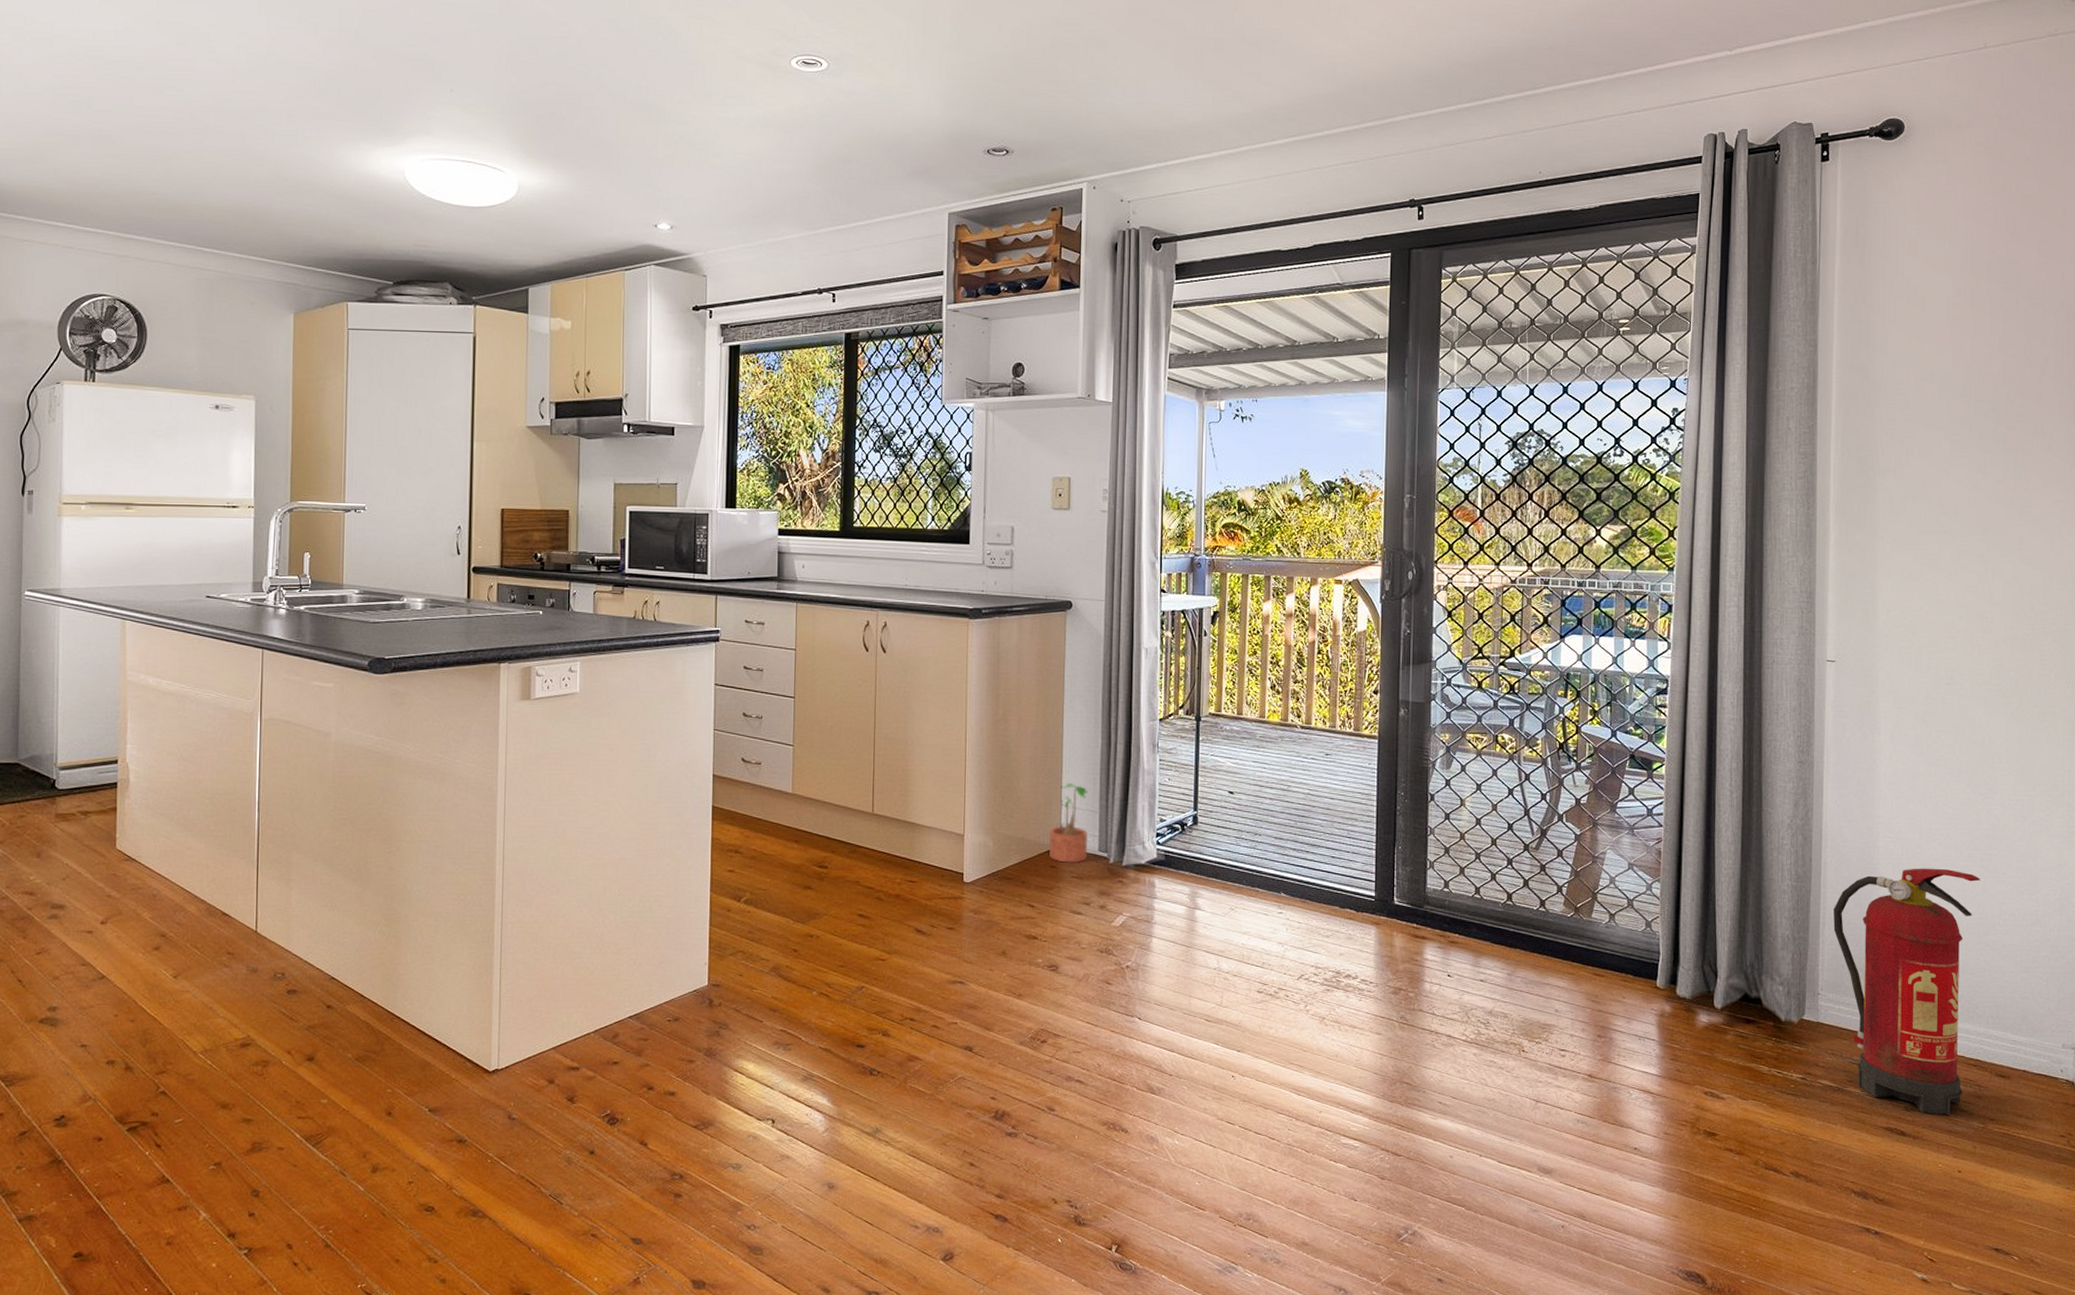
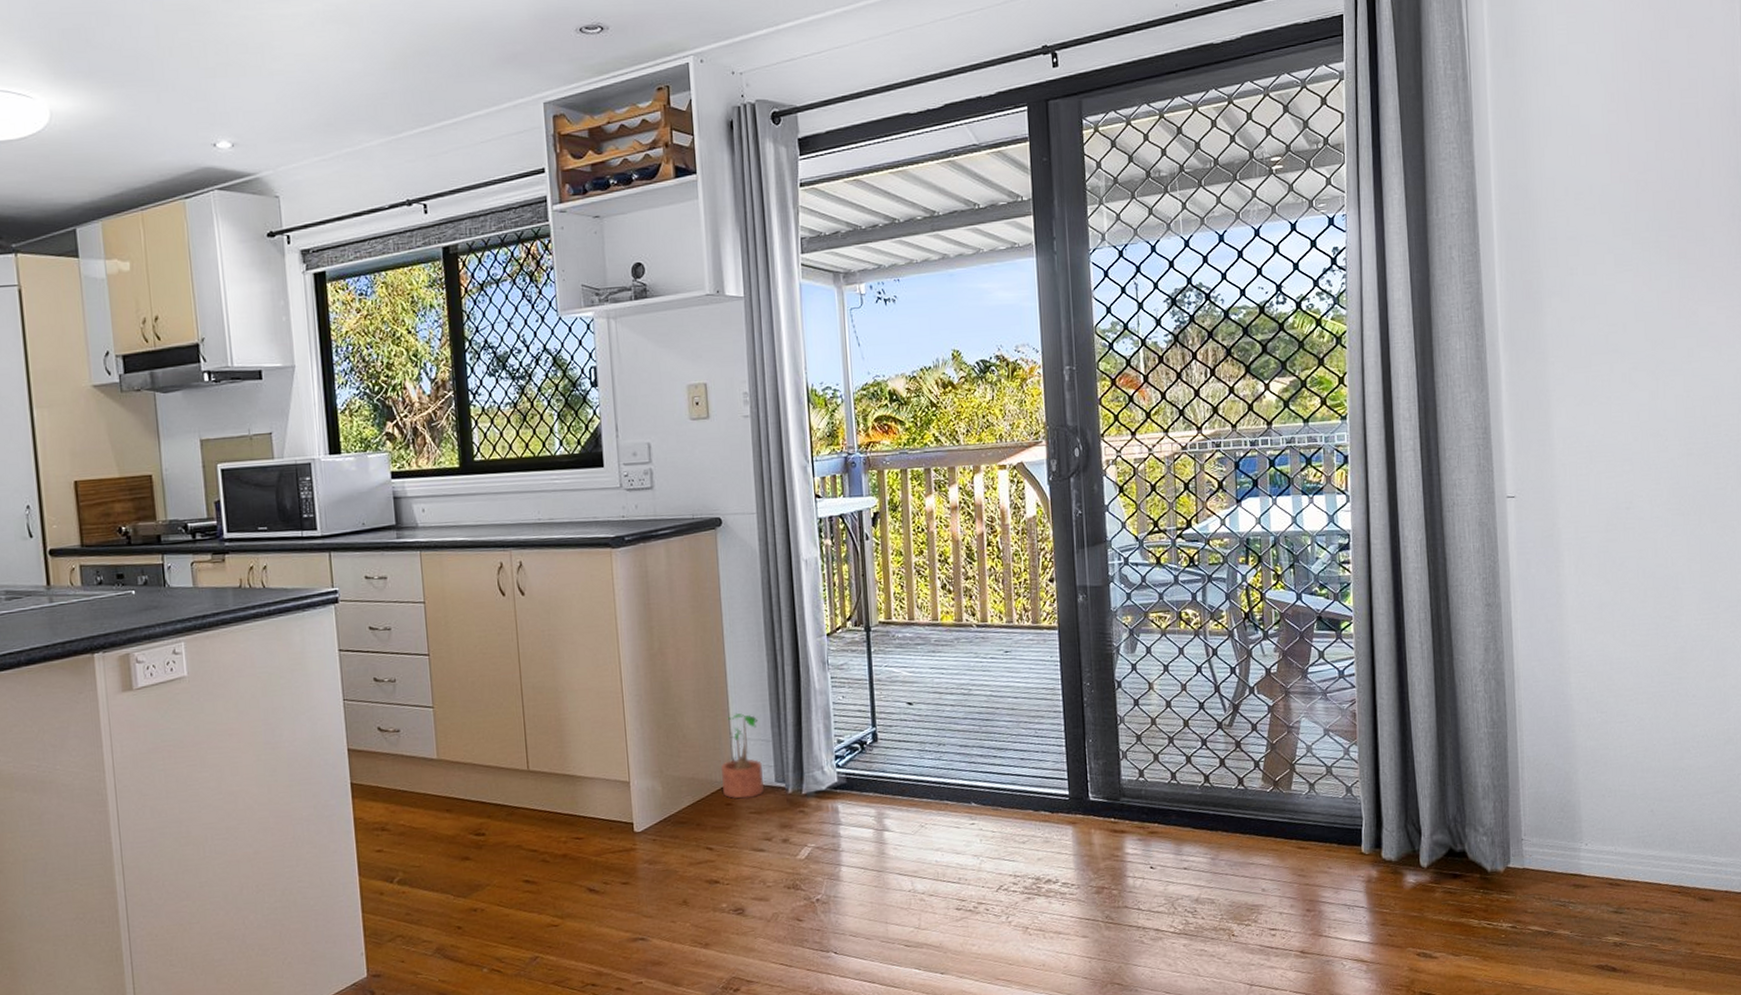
fire extinguisher: present [1833,868,1981,1115] -> none [1530,697,1672,946]

